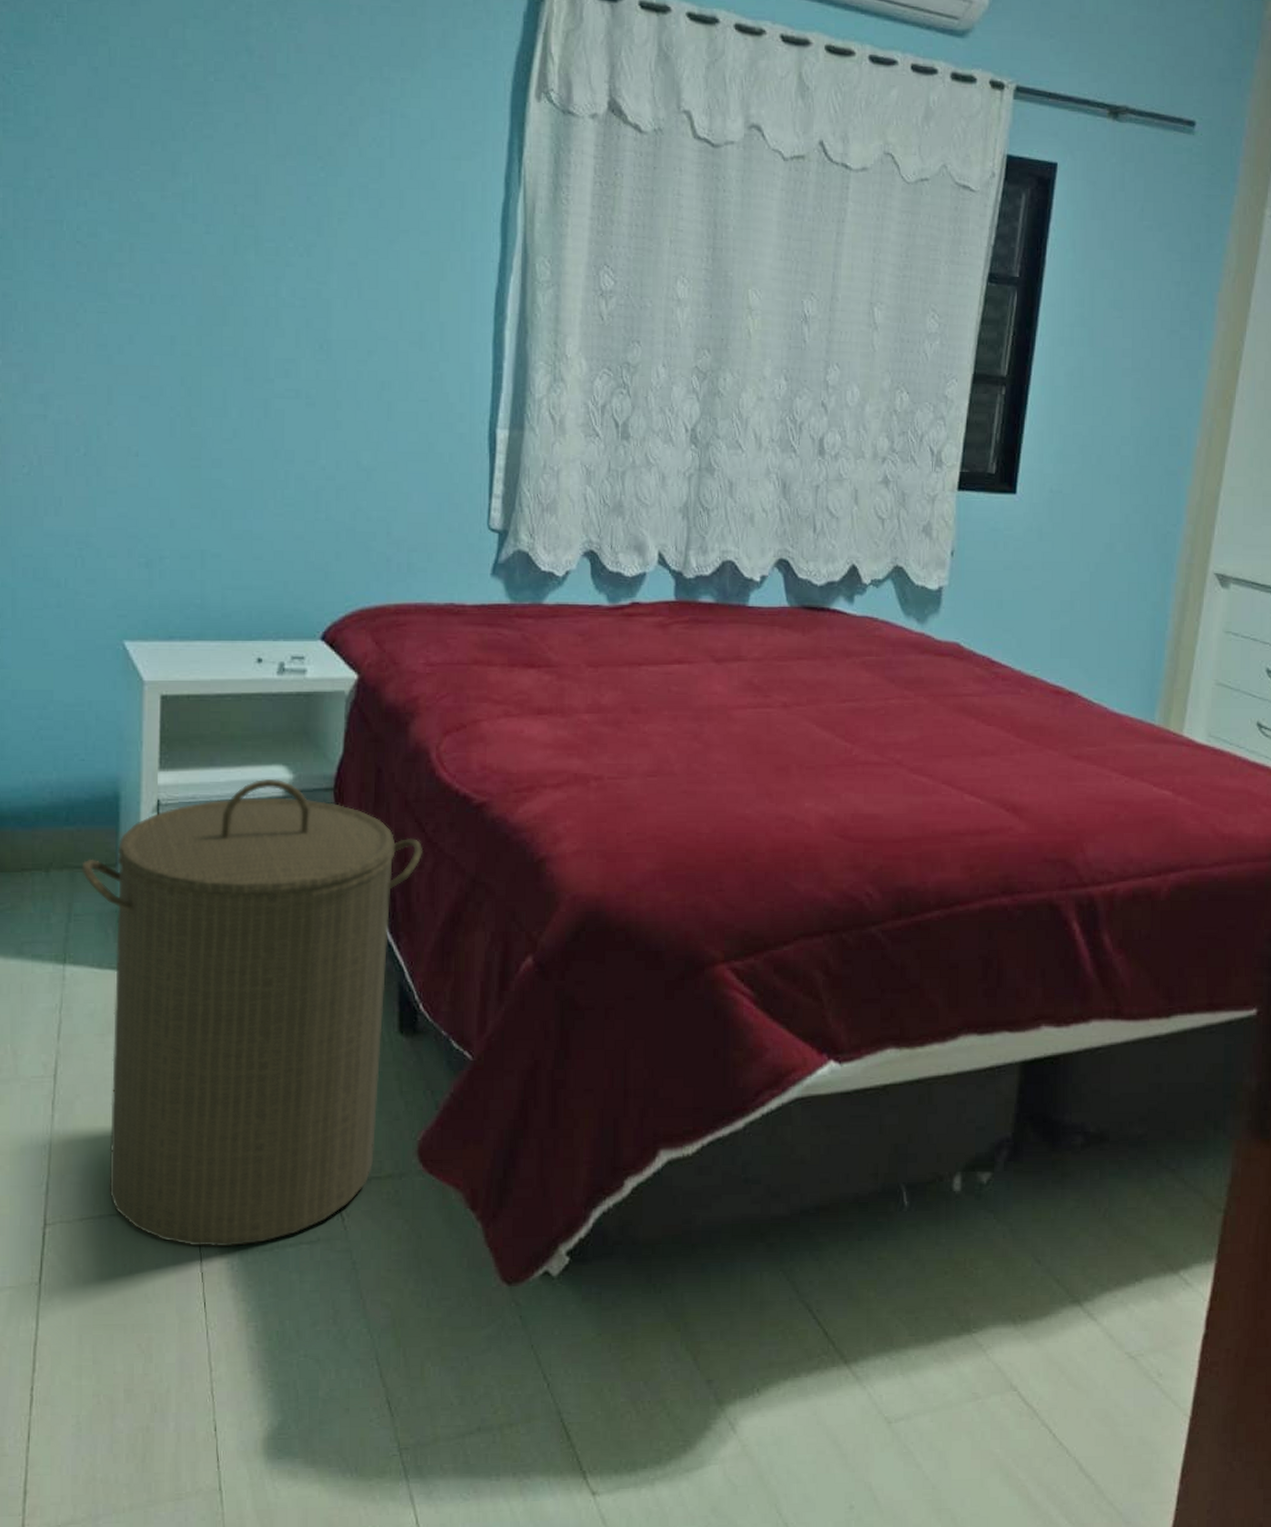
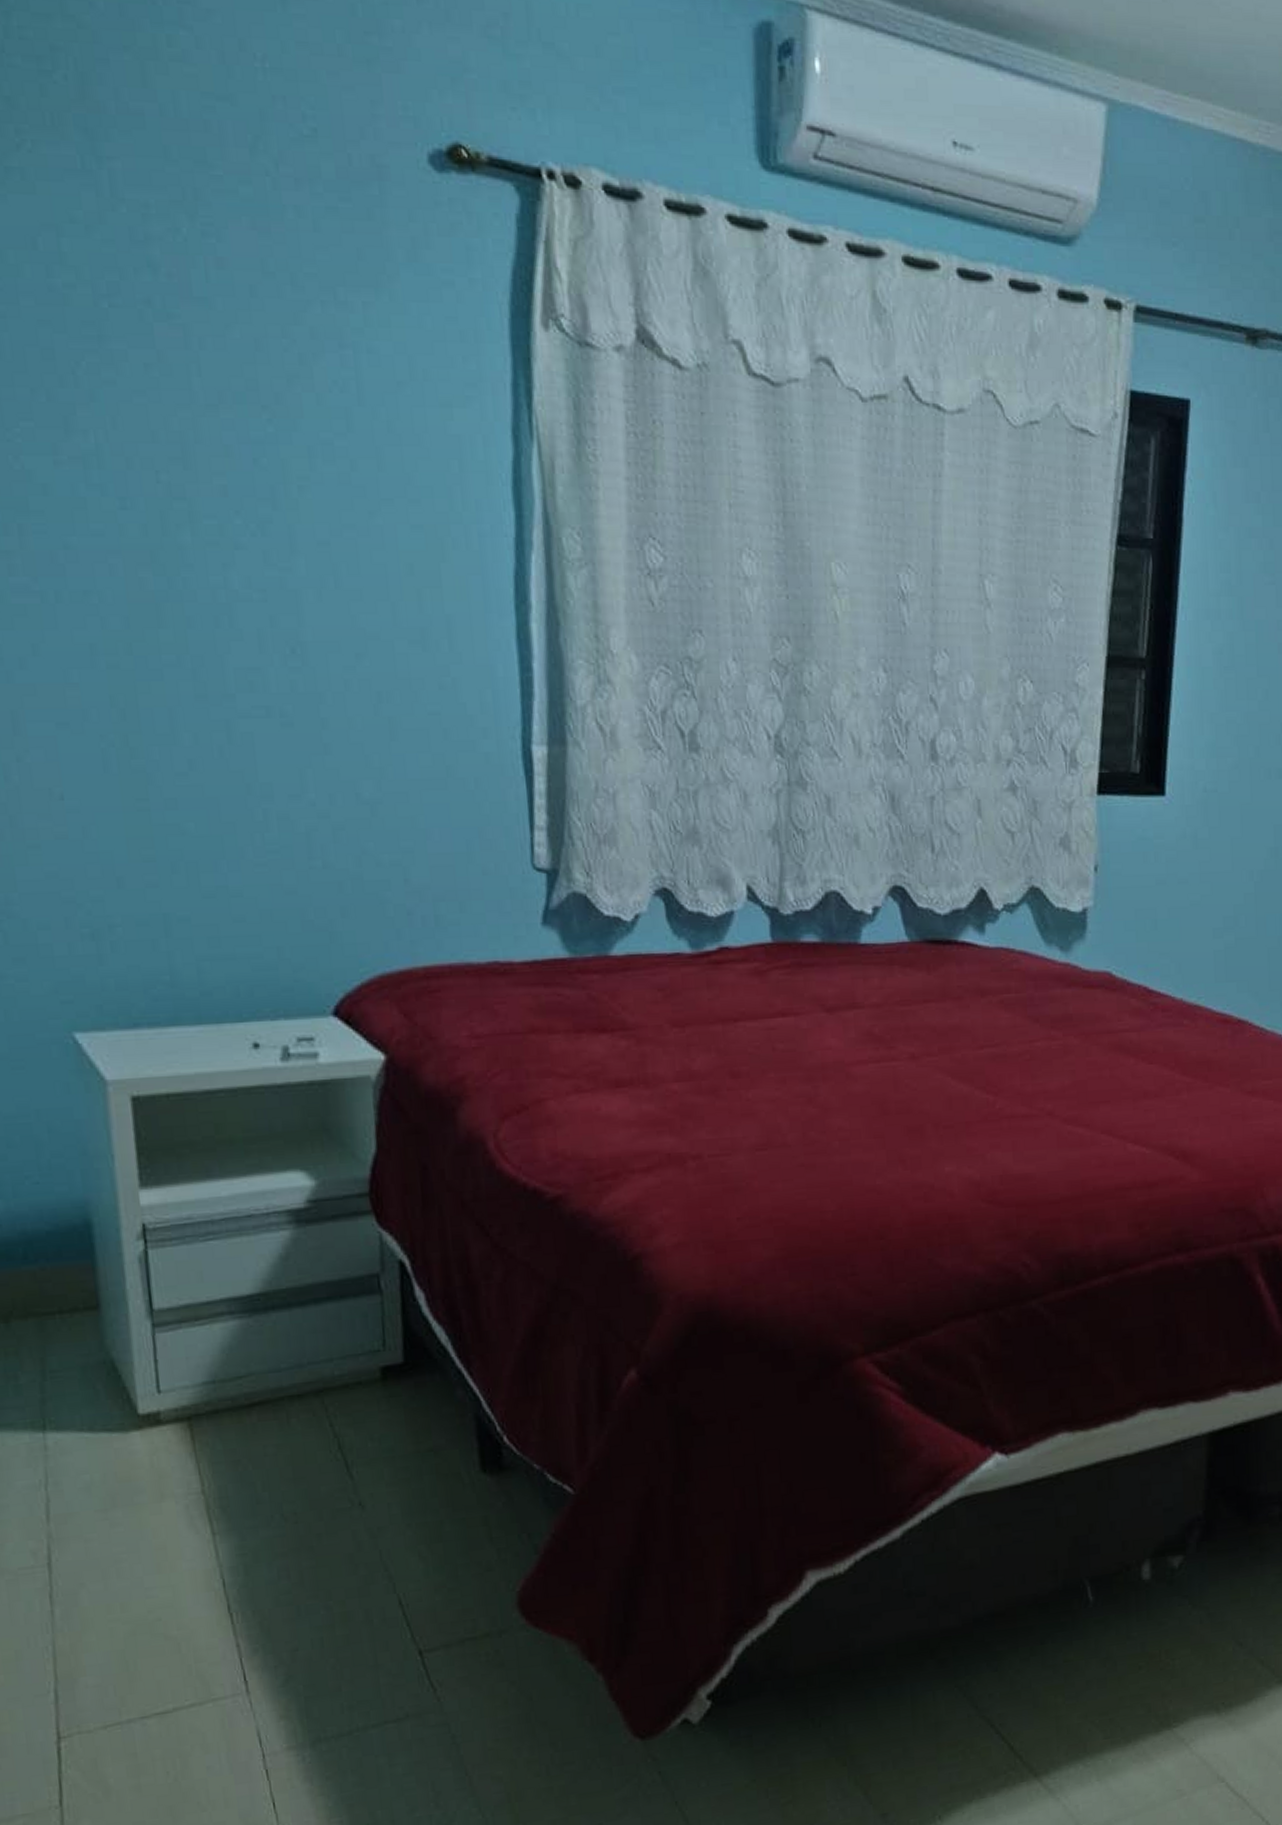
laundry hamper: present [80,779,422,1247] -> none [50,1188,489,1741]

